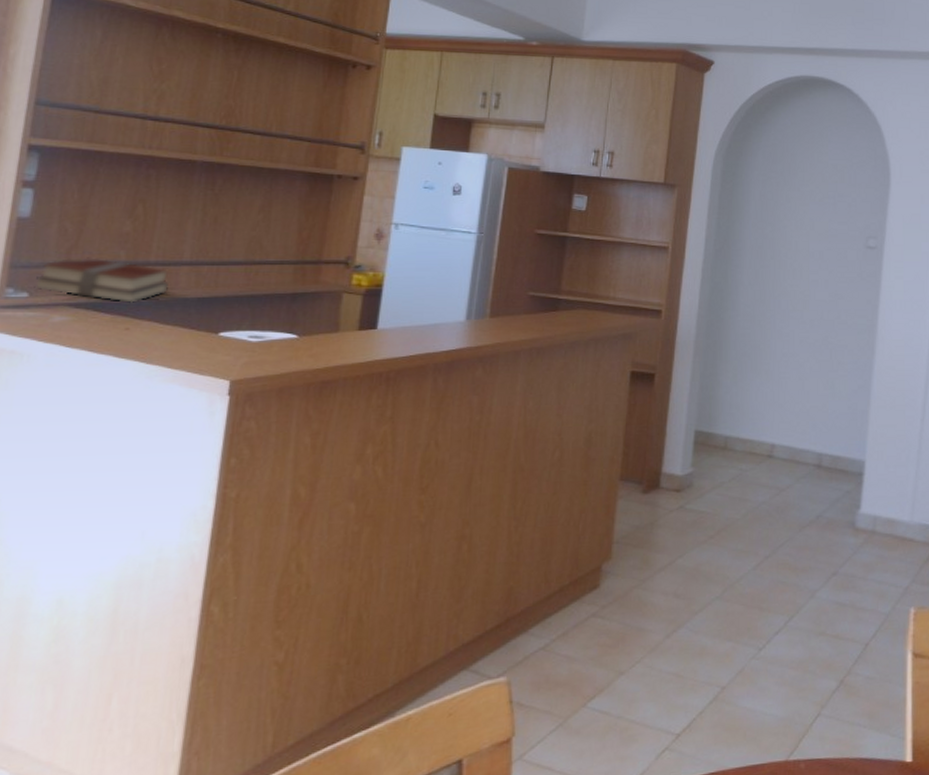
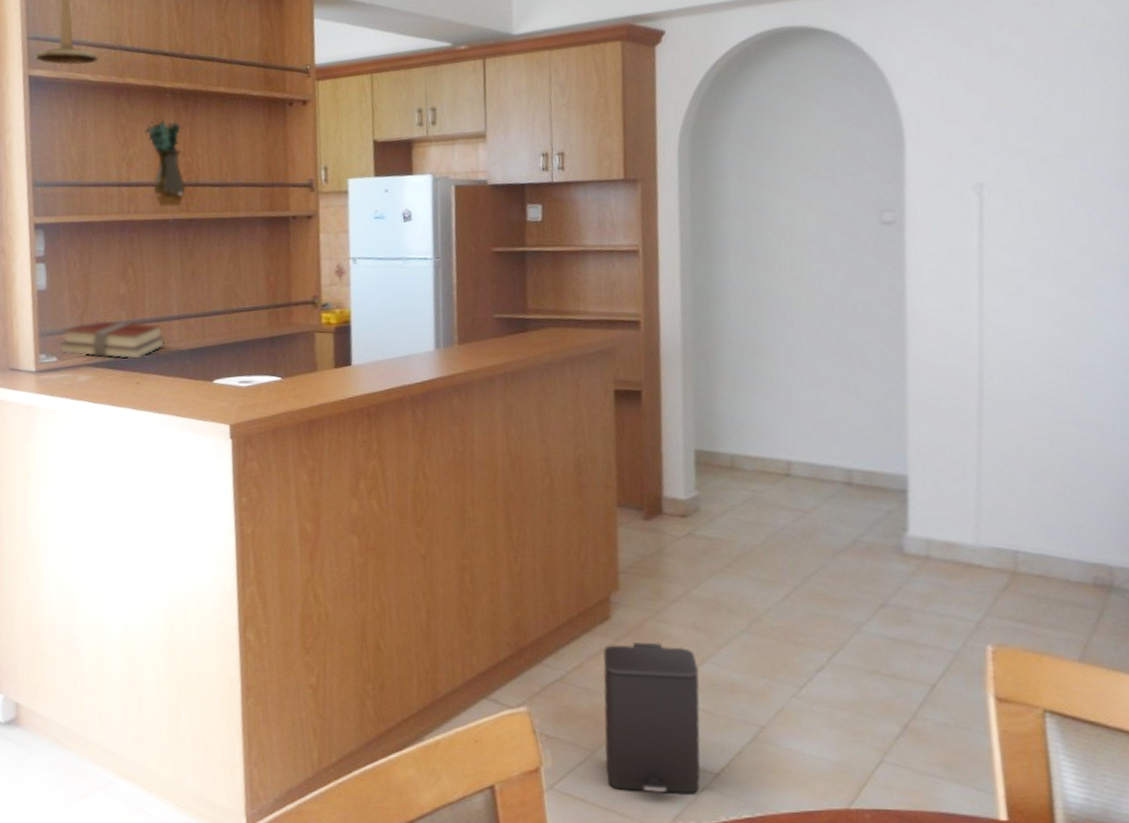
vase: none [183,55,229,150] -> present [145,117,186,208]
pedal bin: none [576,609,674,757] -> present [603,642,701,795]

